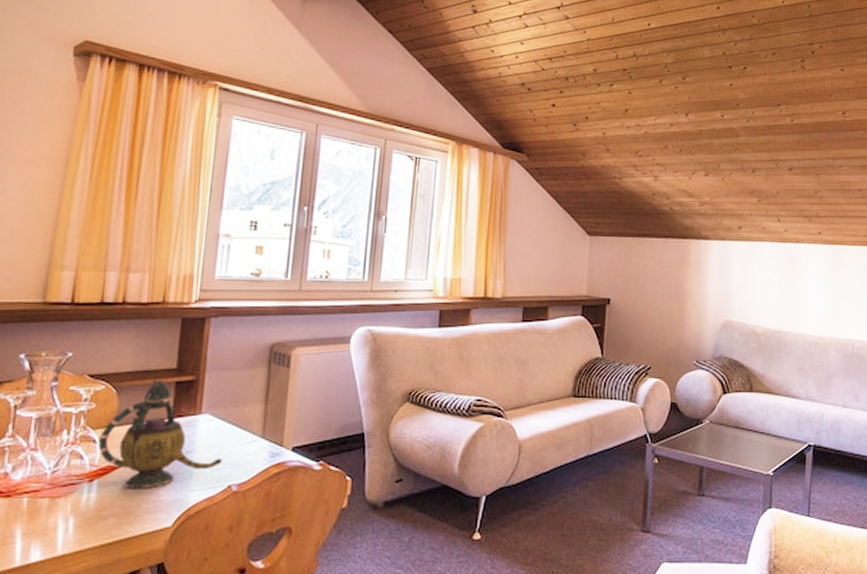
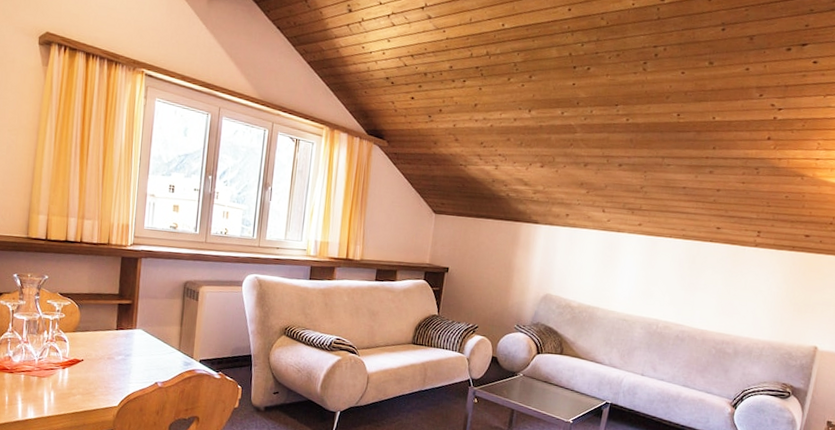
teapot: present [98,380,223,489] -> none [68,301,152,378]

